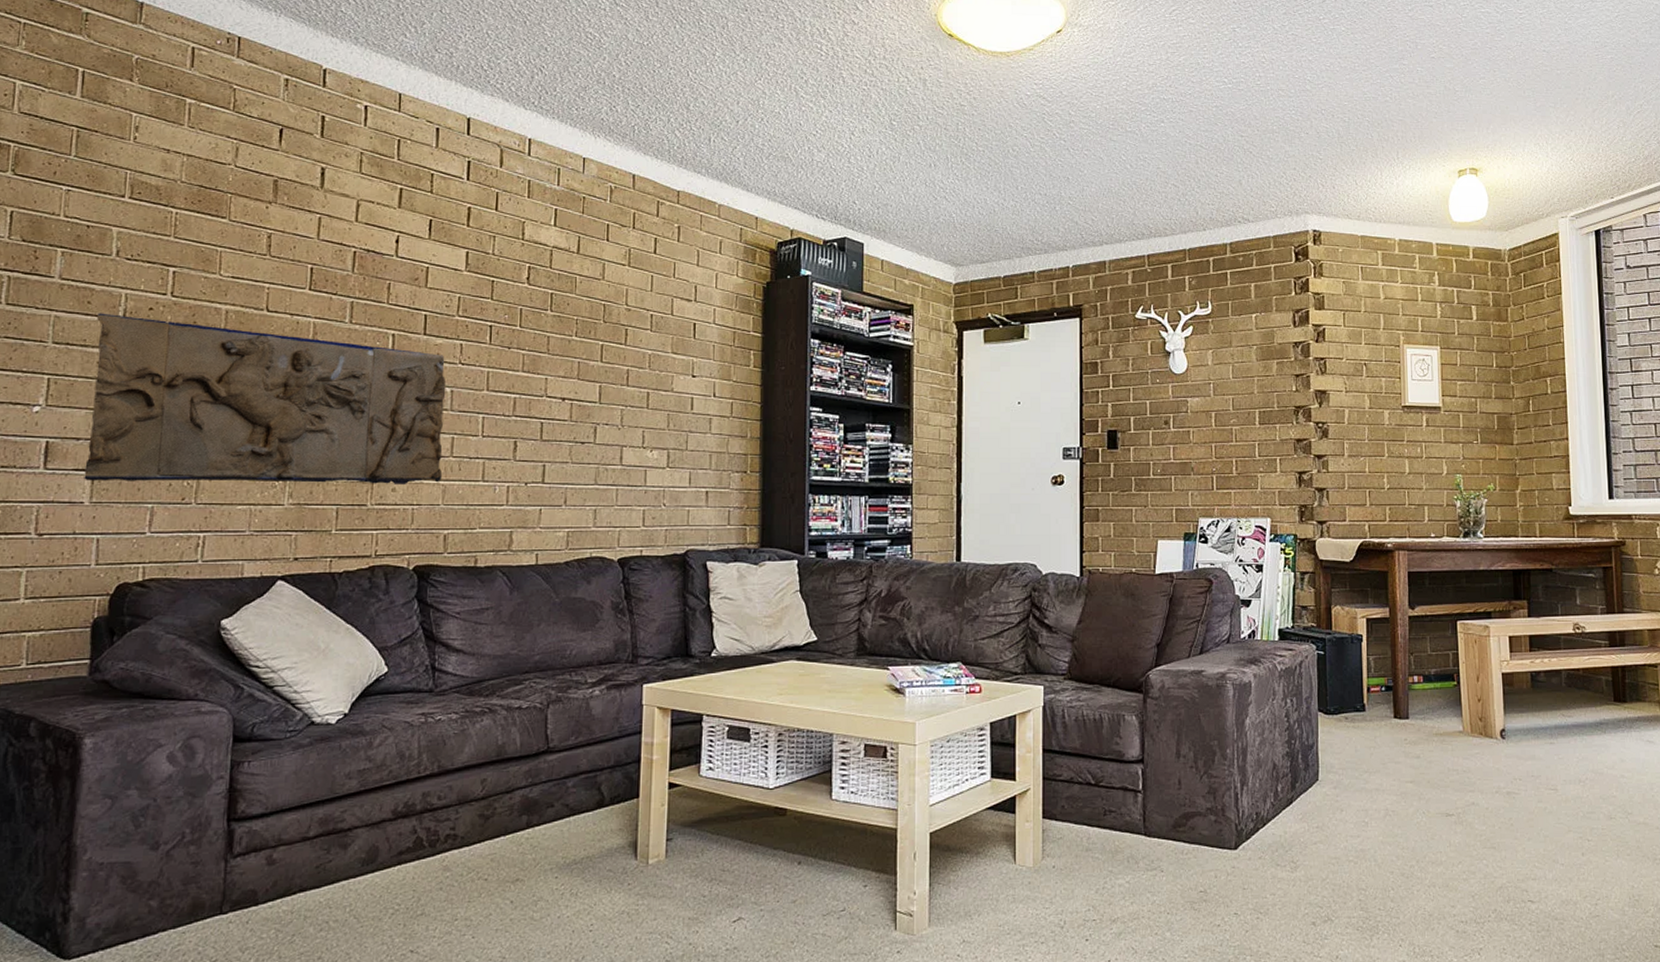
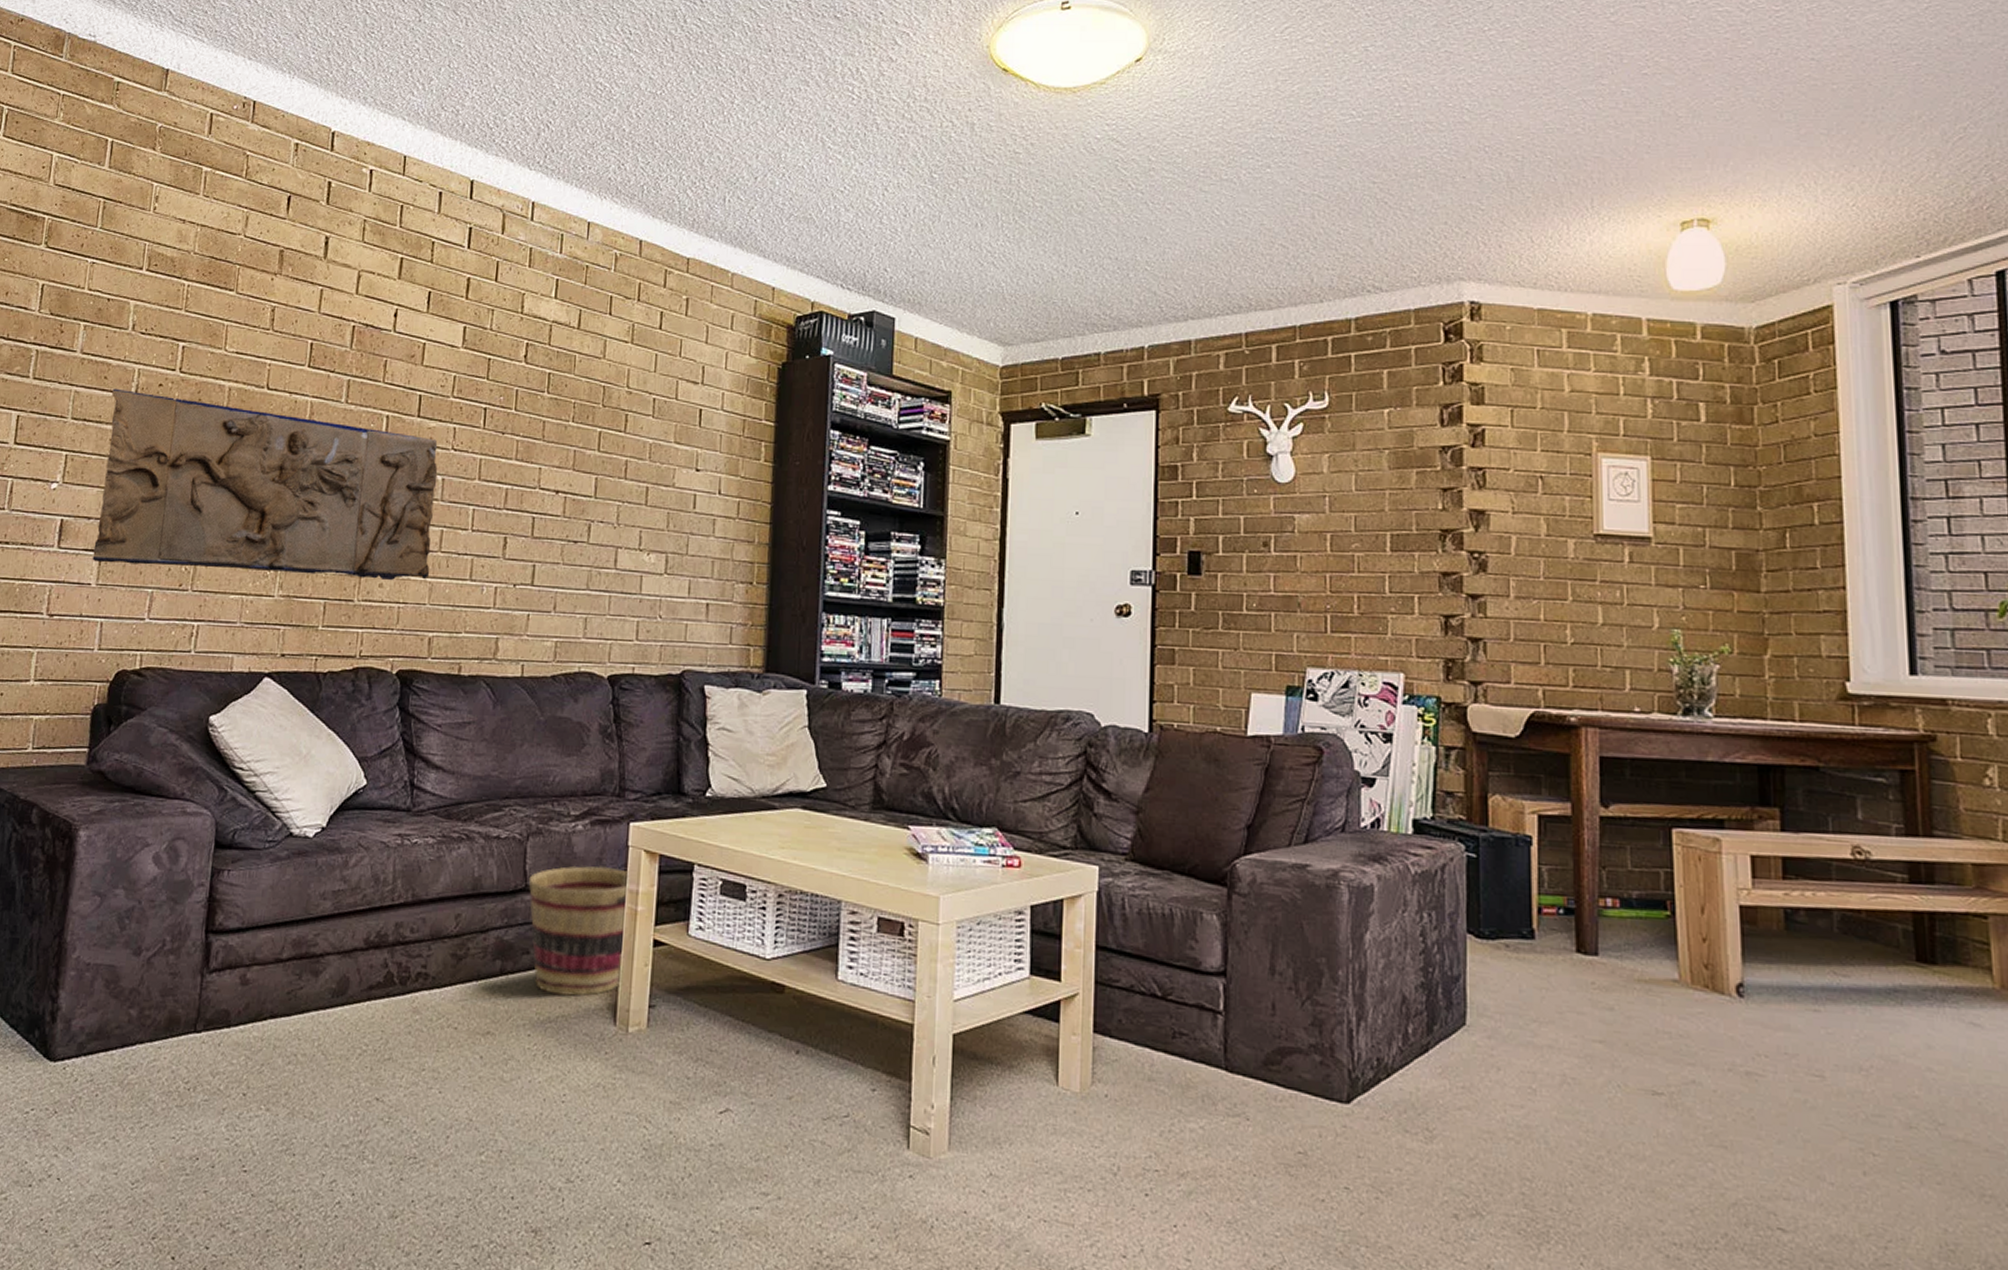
basket: none [550,724,645,840] -> present [528,866,630,997]

